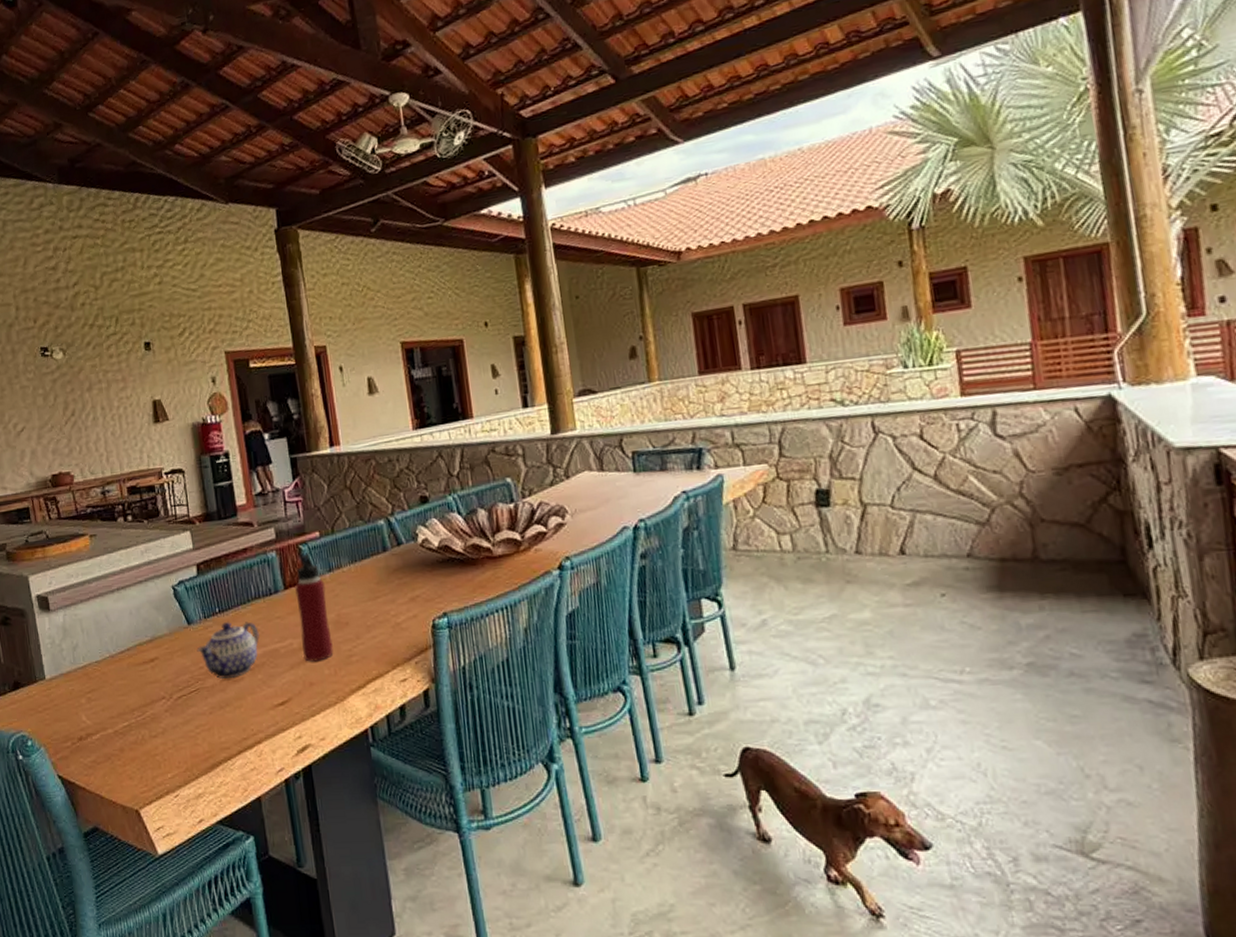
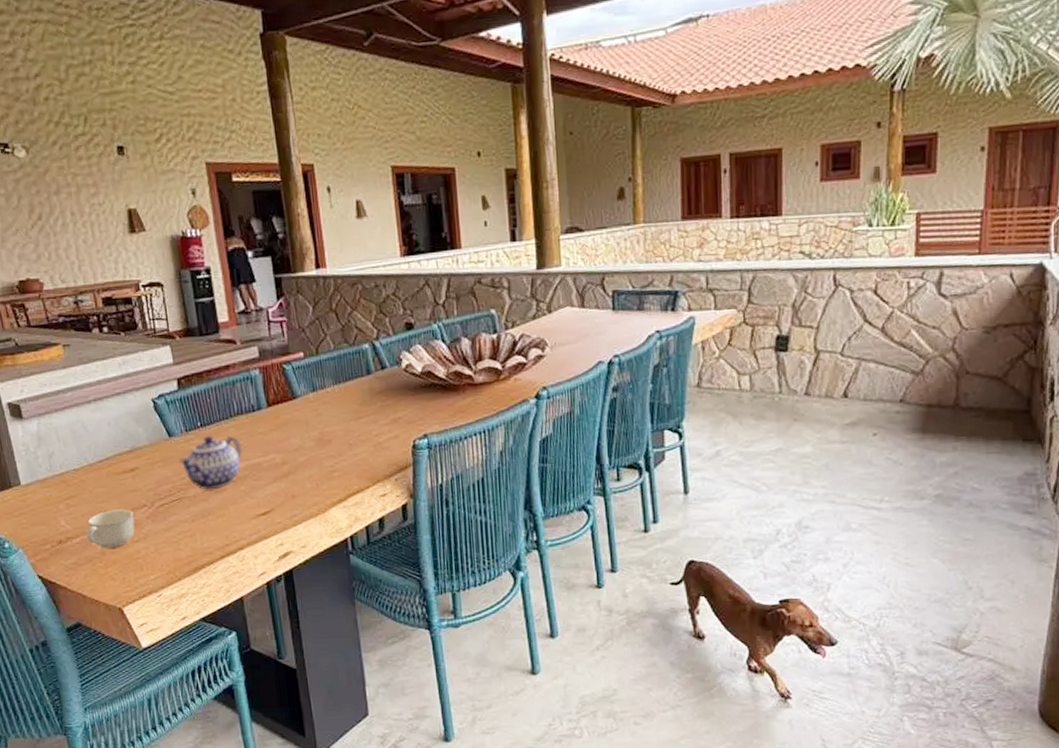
cup: none [106,702,154,745] -> present [86,509,135,549]
water bottle: present [295,553,334,662] -> none [278,372,316,476]

